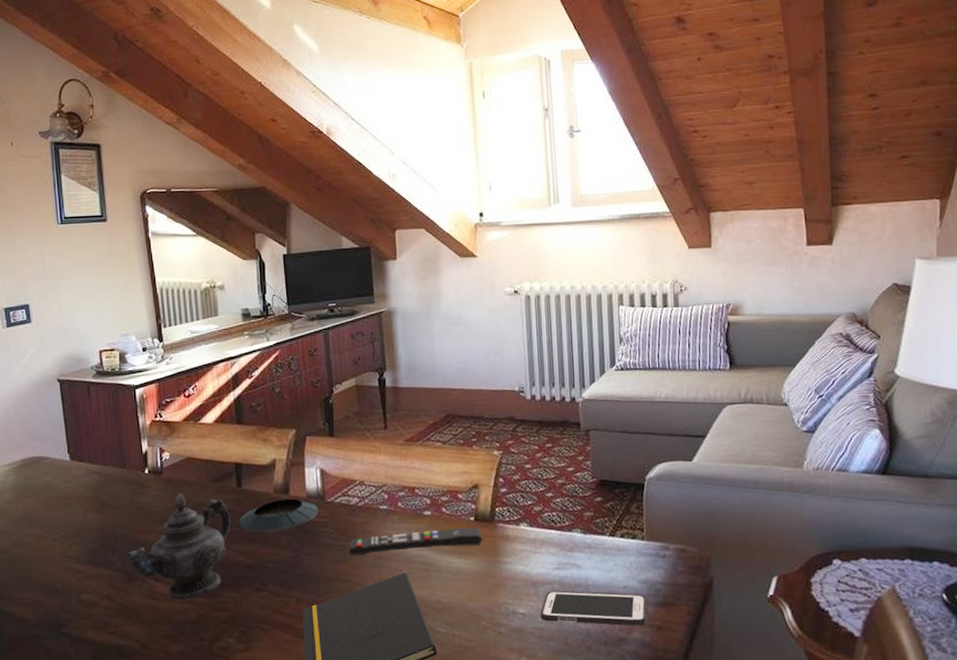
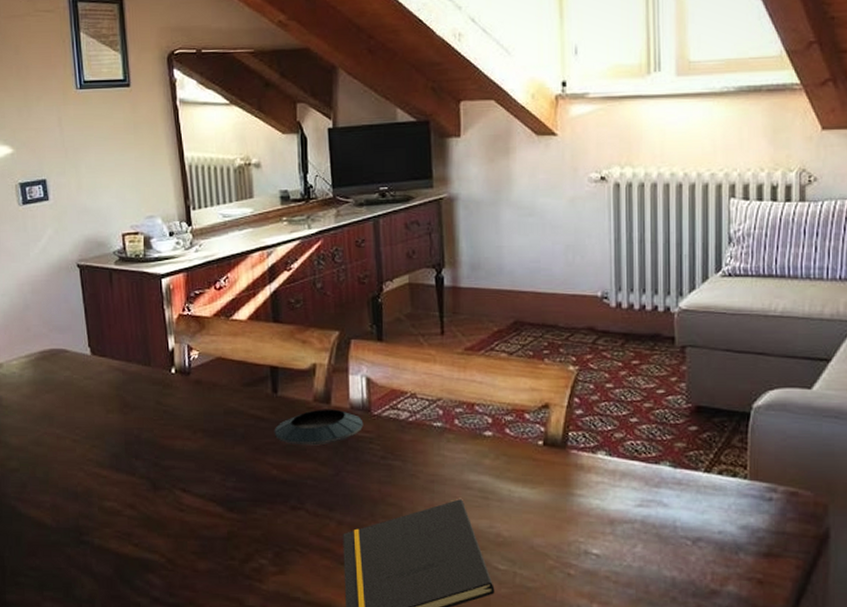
teapot: present [125,492,231,601] -> none [150,396,265,515]
remote control: present [349,527,483,555] -> none [396,452,552,477]
cell phone: present [540,590,647,626] -> none [617,530,747,578]

